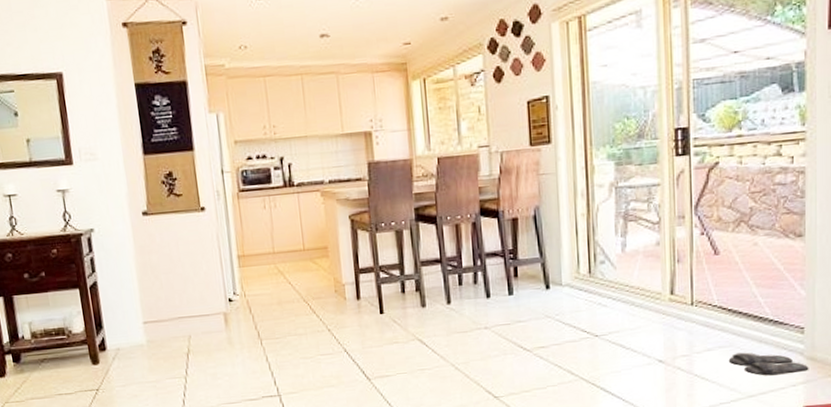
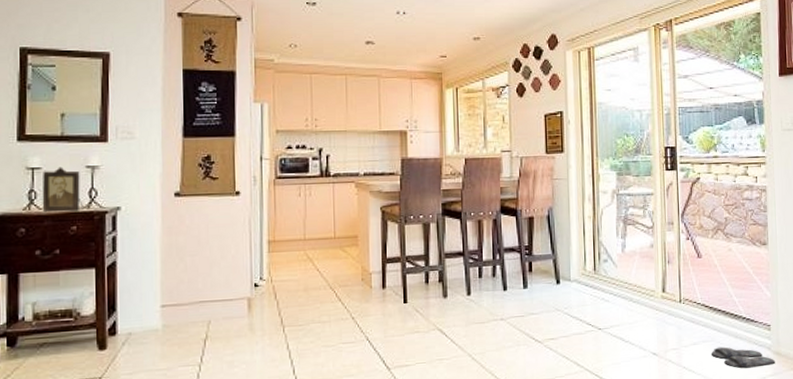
photo frame: none [19,192,60,237] -> present [42,167,84,212]

